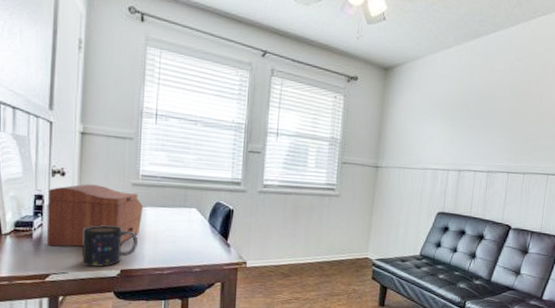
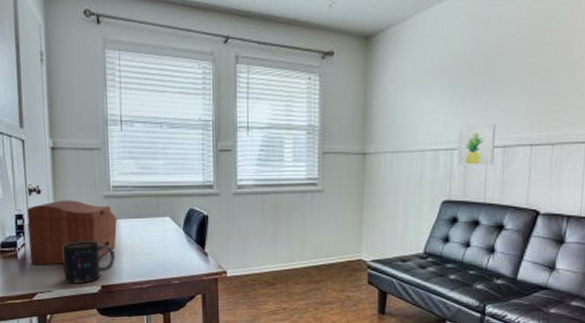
wall art: none [450,152,484,187] -> present [456,123,497,166]

